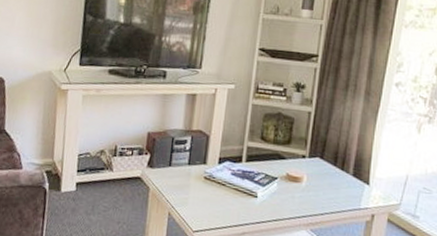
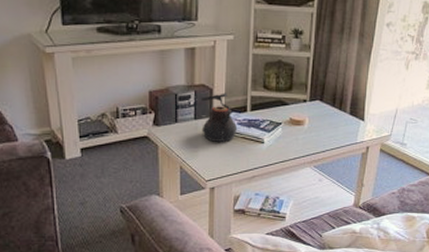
teapot: none [194,140,231,192] -> present [201,93,238,142]

